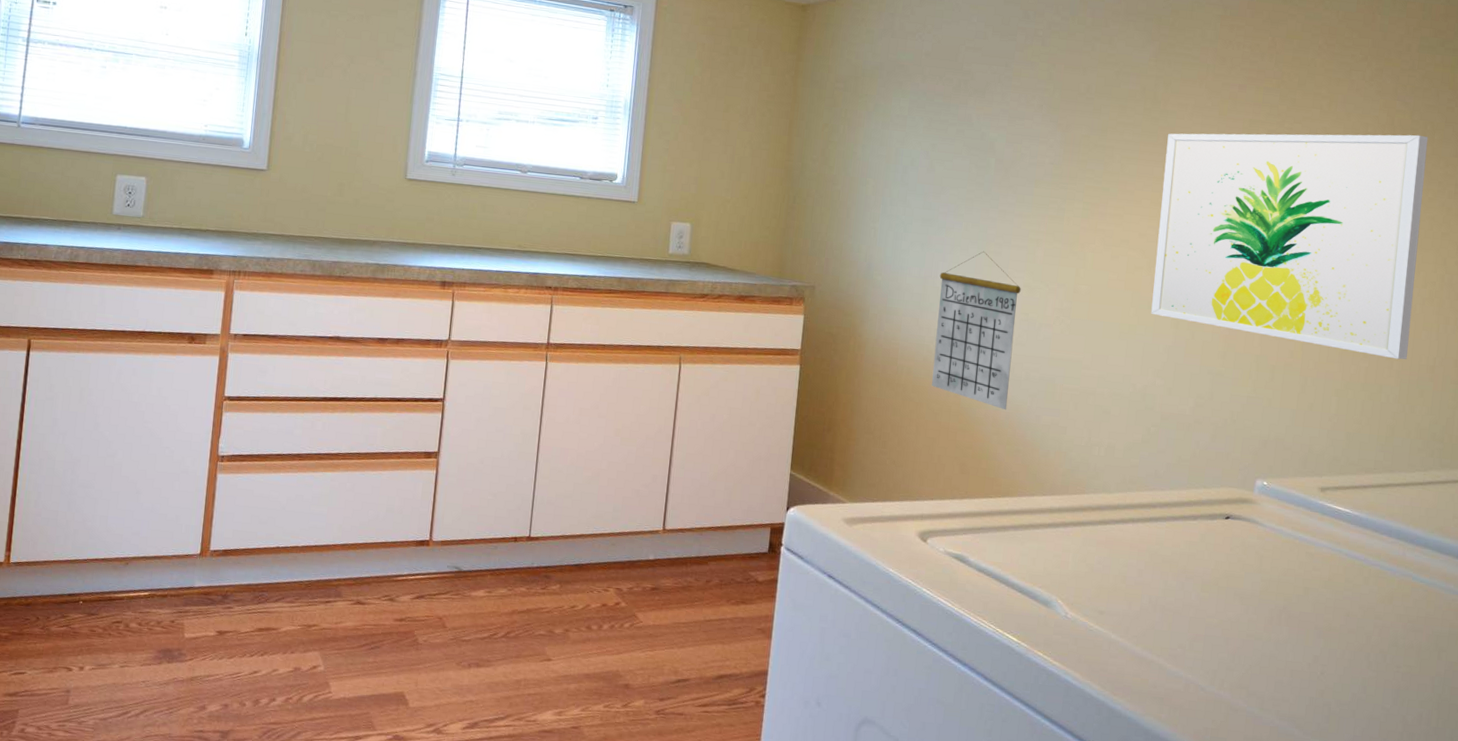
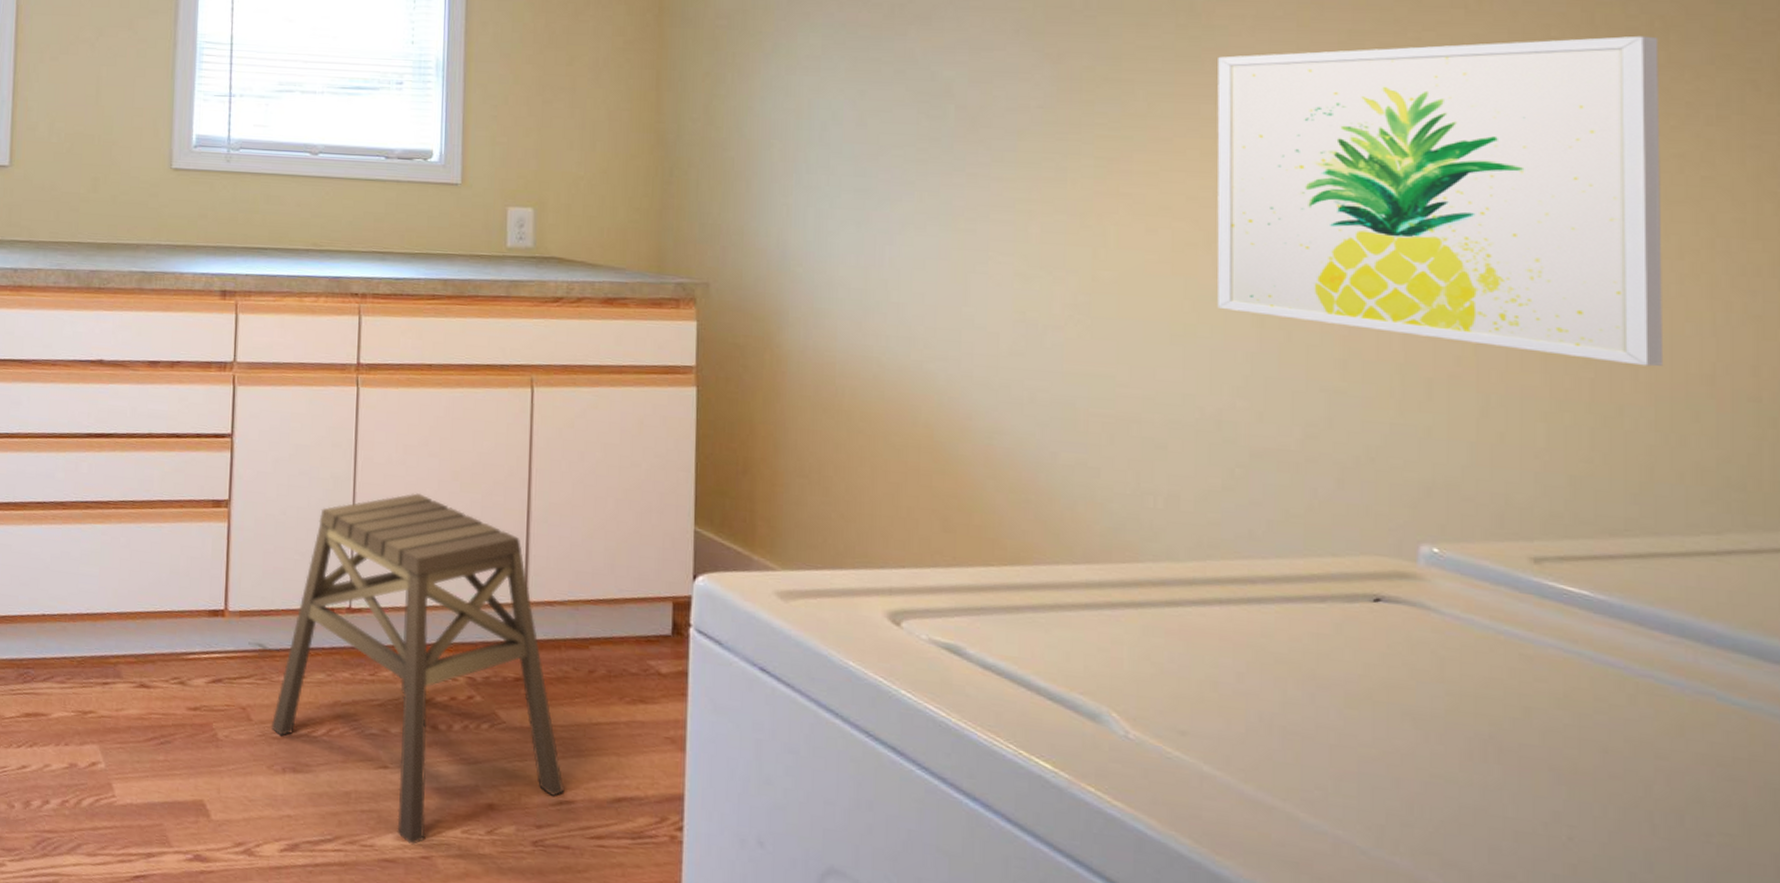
stool: none [461,446,683,719] -> present [270,493,565,845]
calendar: present [931,251,1021,411] -> none [887,229,1011,445]

